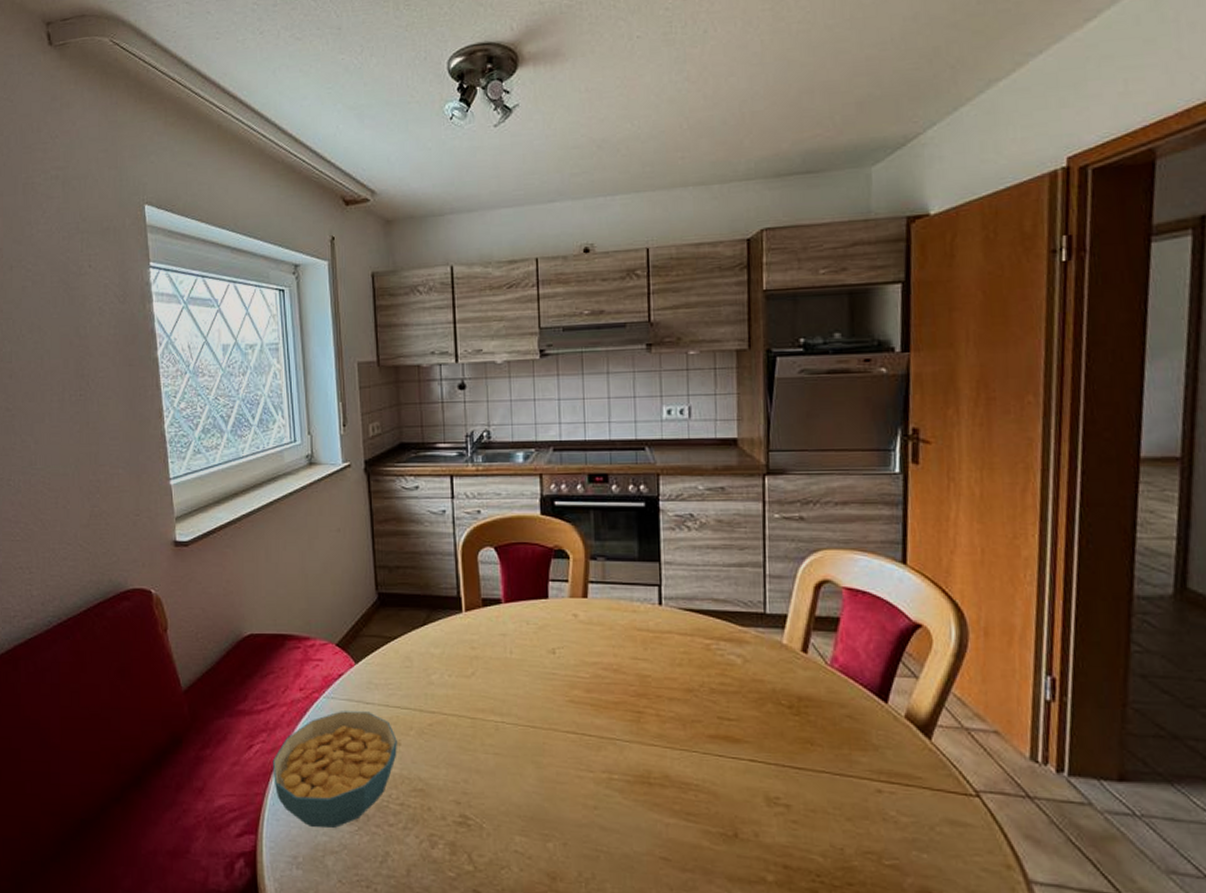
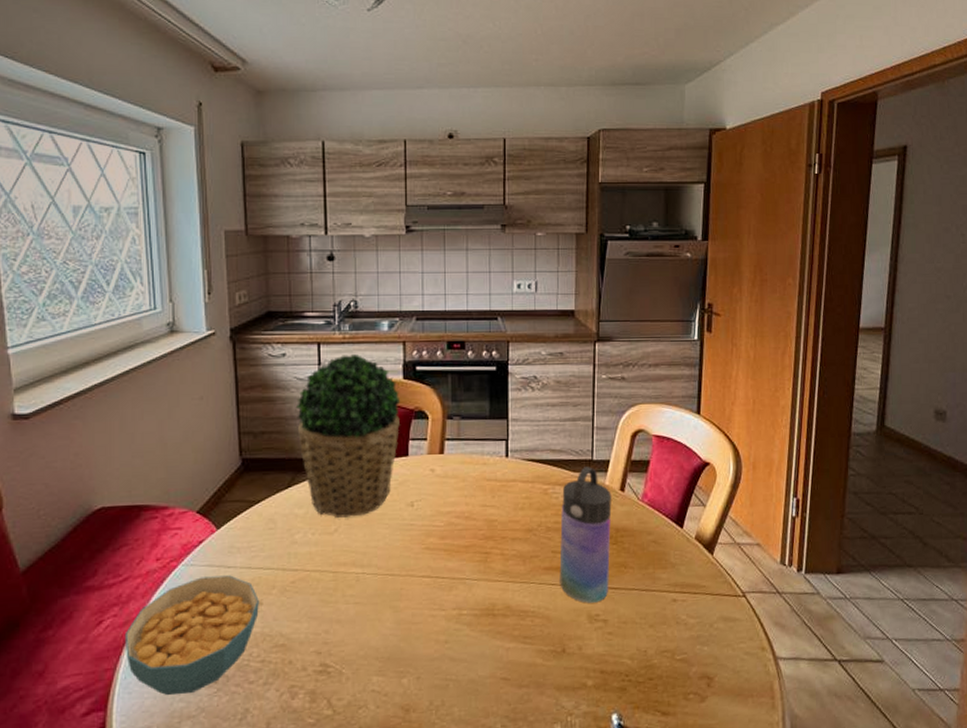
potted plant: none [429,488,539,661] -> present [295,355,401,518]
water bottle: none [727,620,792,783] -> present [559,466,612,603]

